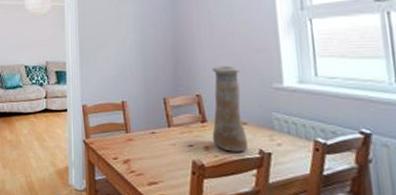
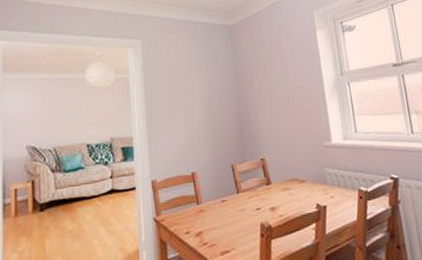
vase: present [212,66,249,153] -> none [273,129,308,210]

